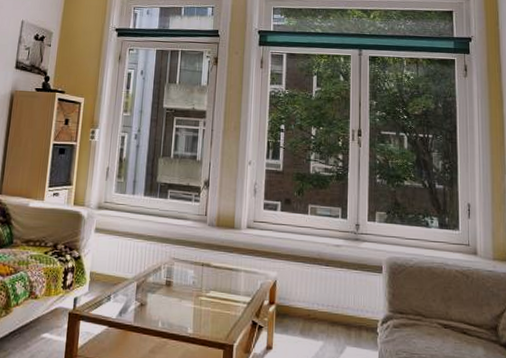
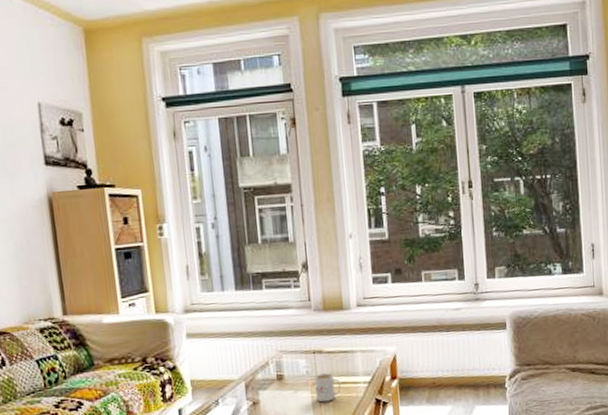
mug: none [198,287,222,316] -> present [314,373,341,403]

